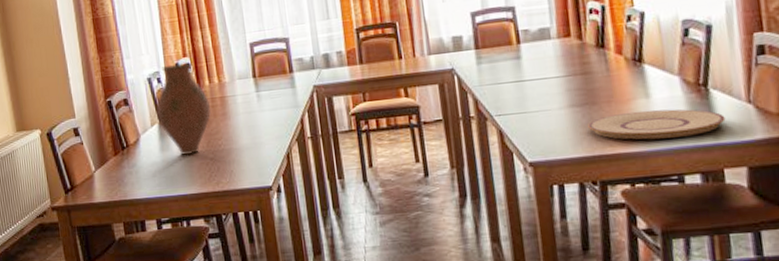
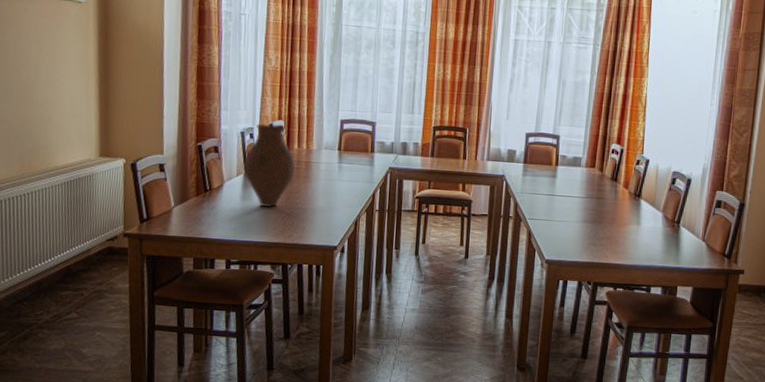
plate: present [588,109,726,140] -> none [593,233,686,259]

